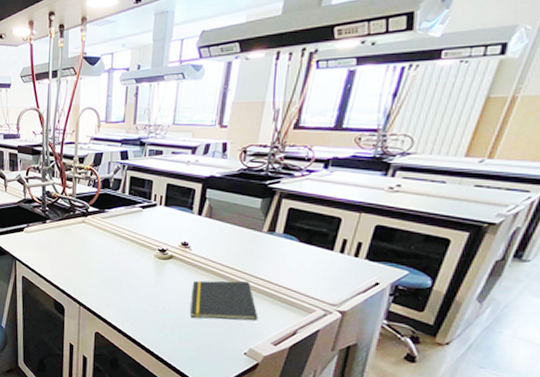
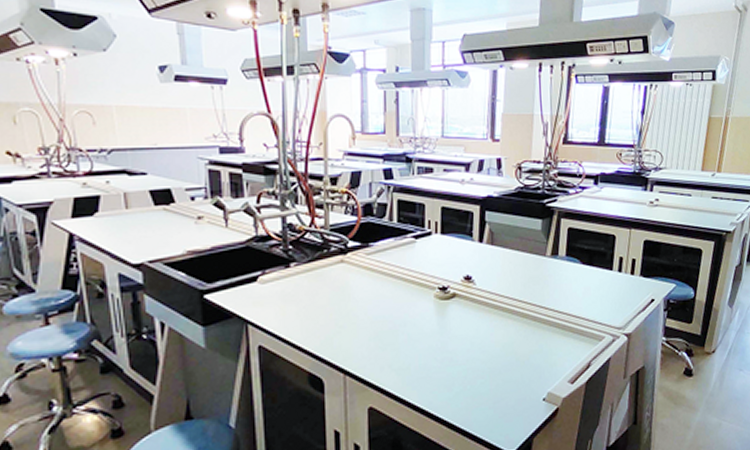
notepad: present [190,280,258,321] -> none [480,315,553,367]

